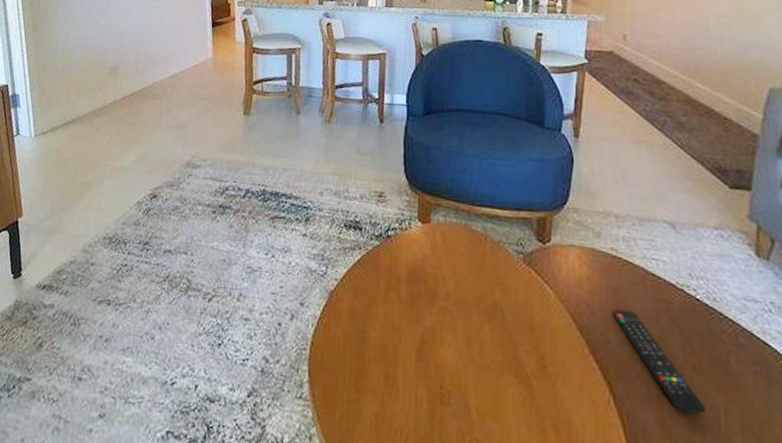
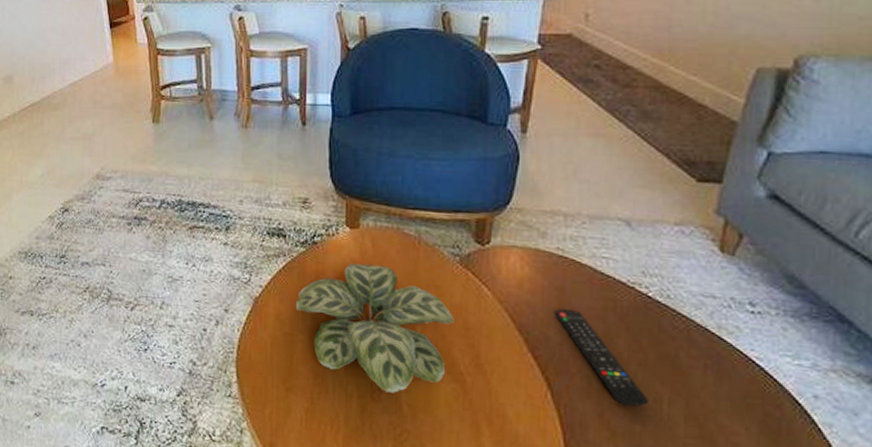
plant: none [368,258,519,397] -> present [295,263,454,393]

